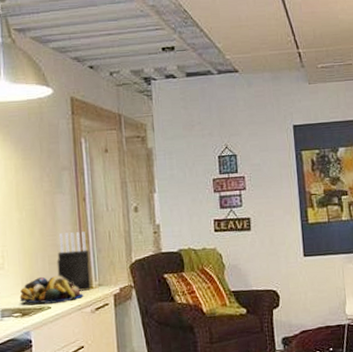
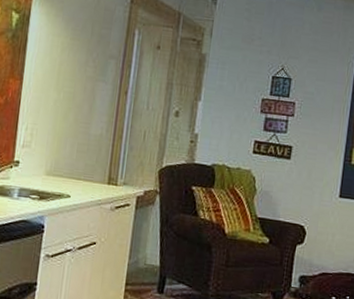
fruit bowl: present [19,275,84,304] -> none [40,163,106,194]
knife block: present [57,231,92,291] -> none [84,123,121,187]

